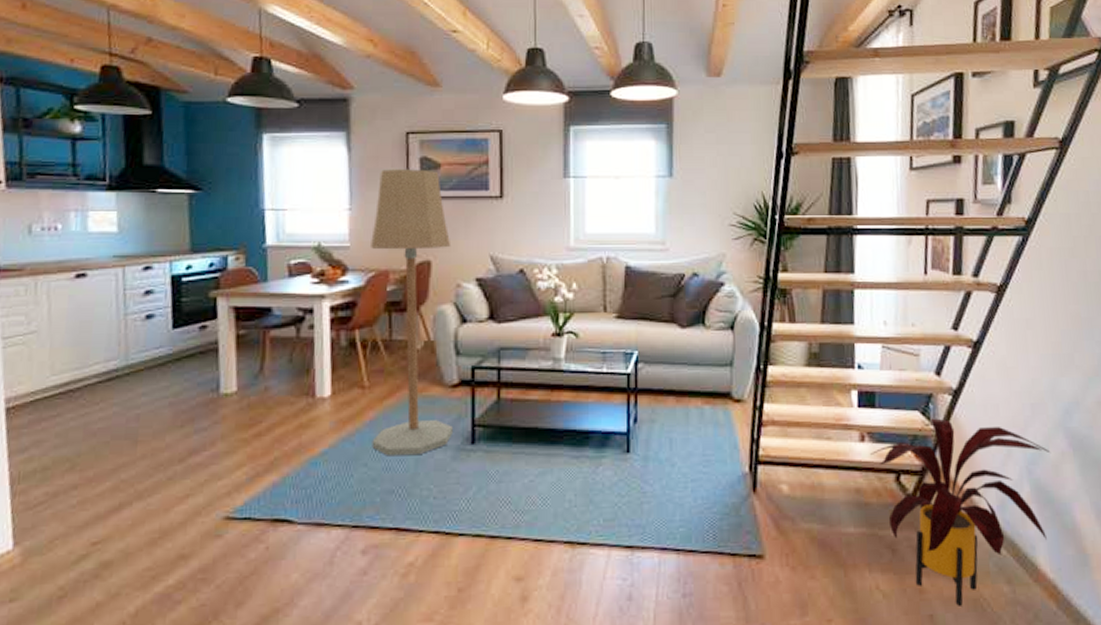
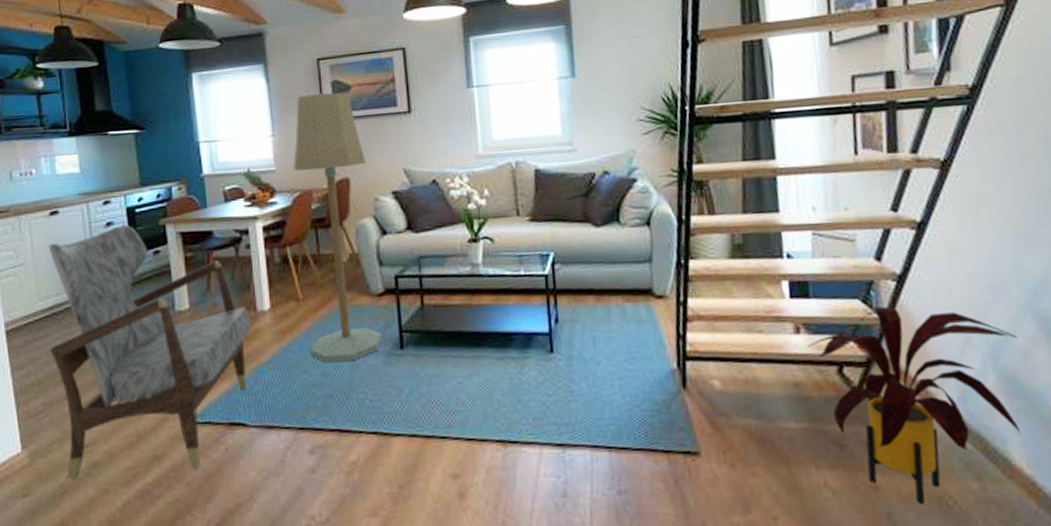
armchair: none [60,295,308,582] -> present [48,225,252,480]

